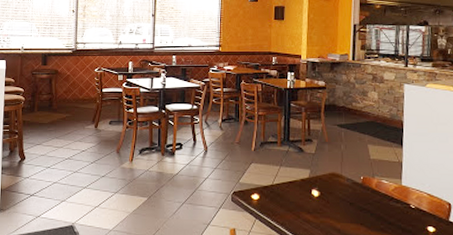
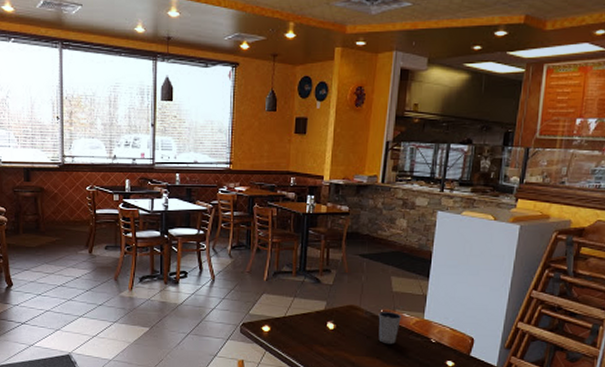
dixie cup: none [359,177,381,211] -> present [378,310,401,345]

